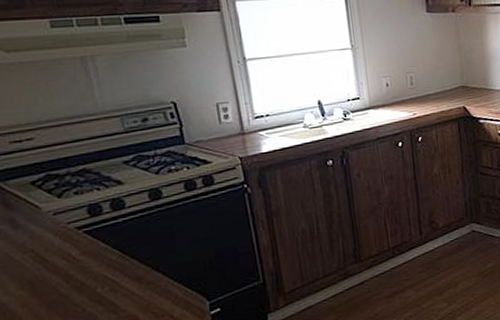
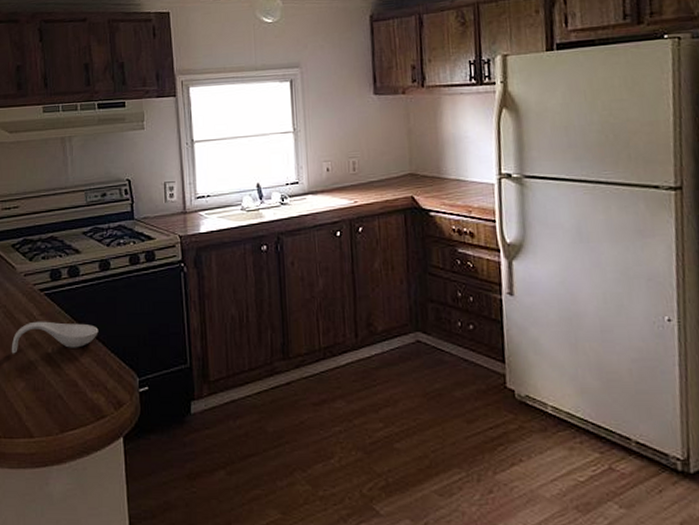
spoon rest: none [47,256,157,300] -> present [11,321,99,354]

